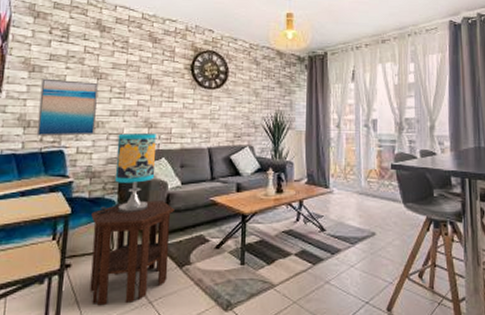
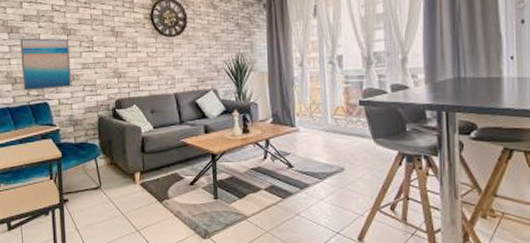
side table: present [89,200,174,306] -> none [79,143,150,233]
table lamp: present [97,133,156,215] -> none [84,83,129,158]

